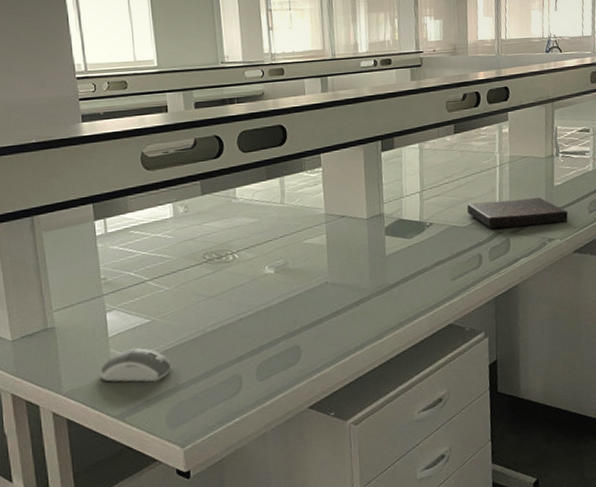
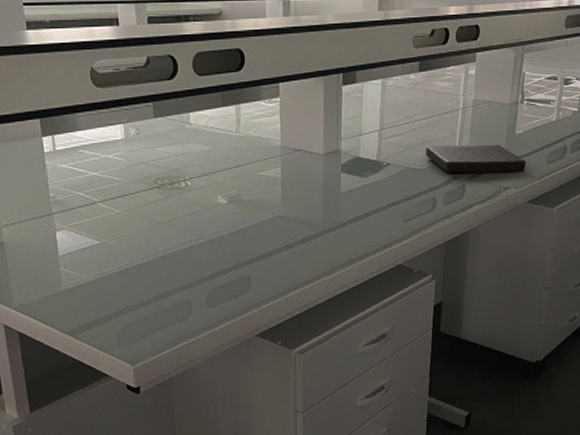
computer mouse: present [99,348,172,382] -> none [50,268,122,302]

